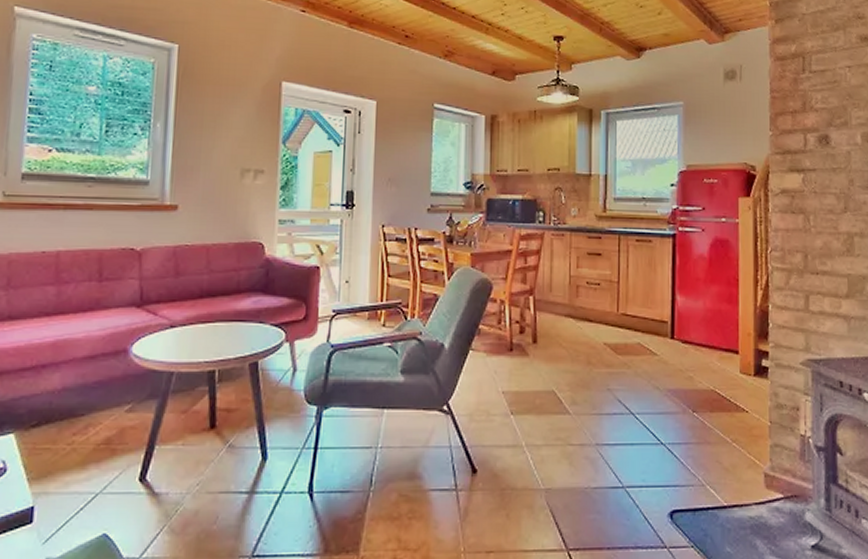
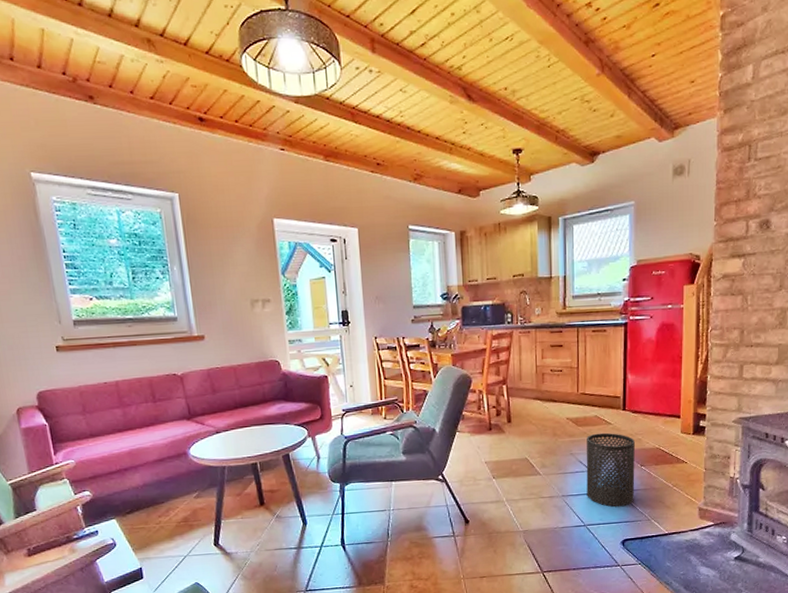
trash can: none [626,365,686,465] -> present [586,432,635,507]

